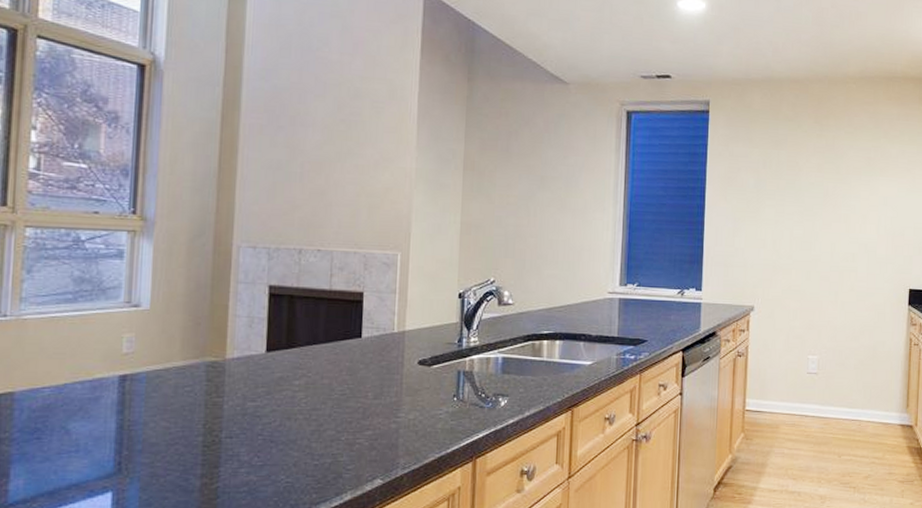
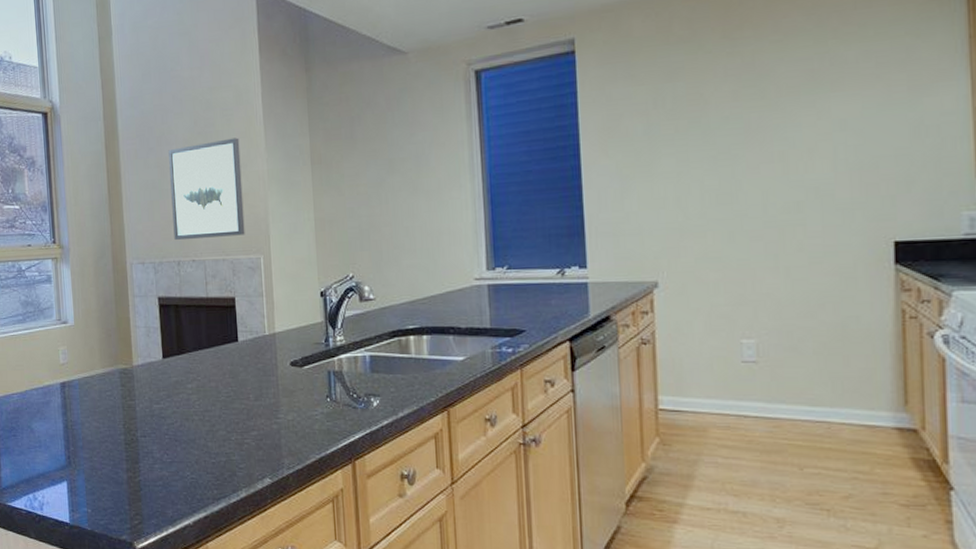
wall art: none [298,131,388,230] -> present [168,137,245,240]

